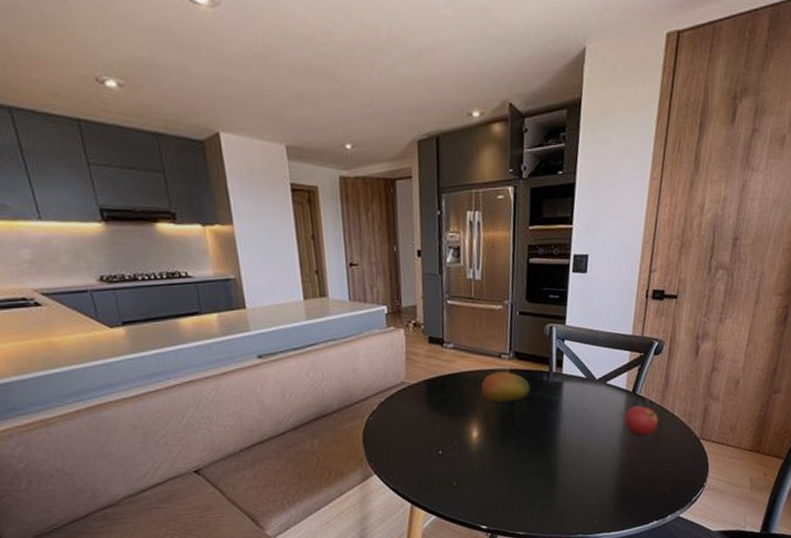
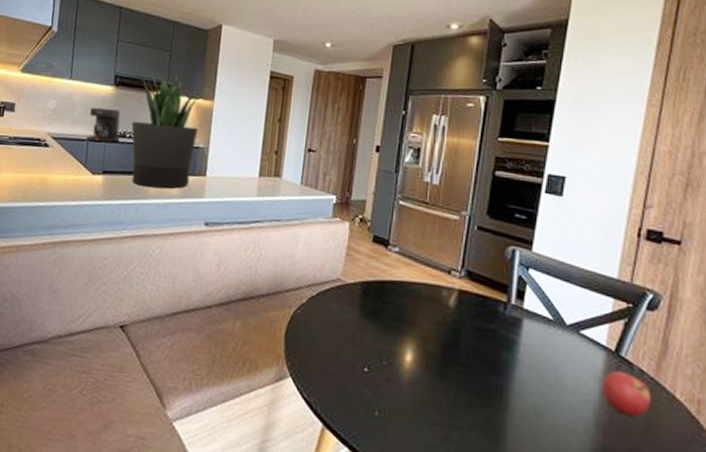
coffee maker: none [80,249,130,292] -> present [85,107,121,143]
planter: none [137,199,228,332] -> present [131,71,199,189]
fruit: present [480,371,531,404] -> none [422,289,482,329]

